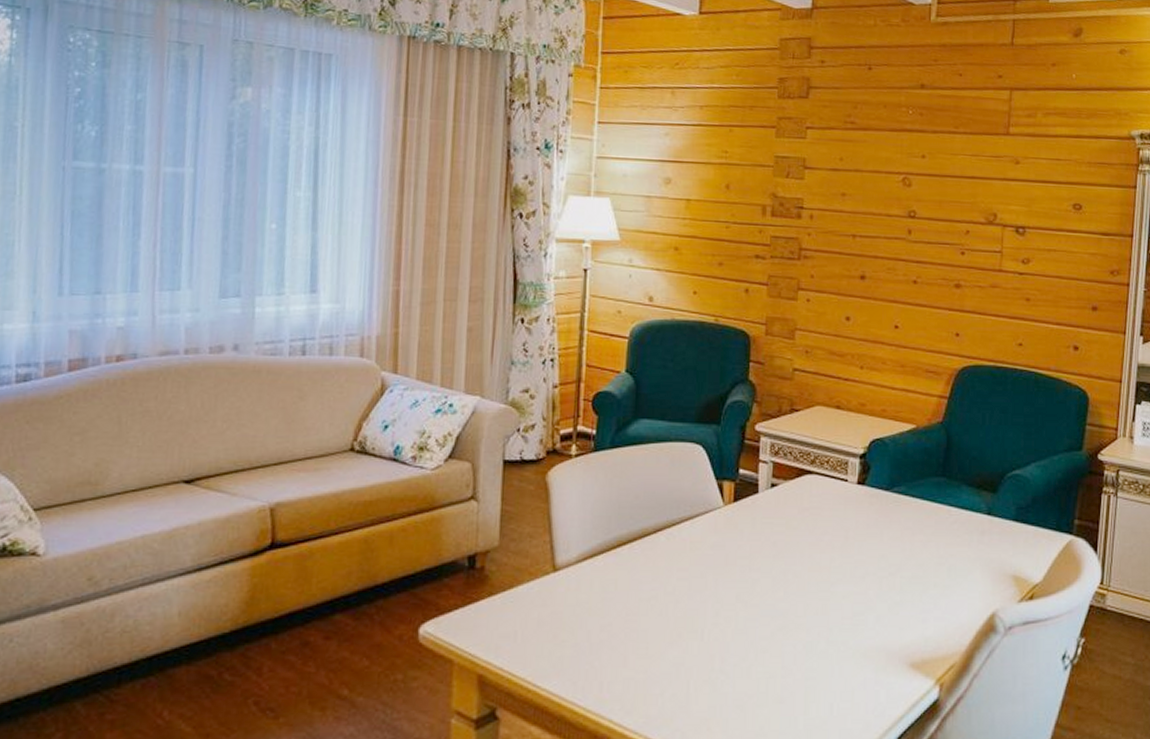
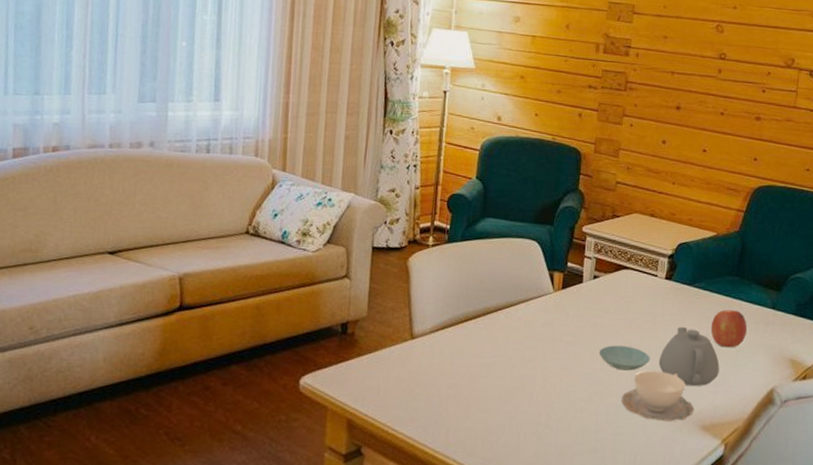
saucer: none [781,568,844,599] -> present [598,345,650,371]
teacup: none [812,597,900,660] -> present [621,370,694,422]
teapot: none [854,542,928,614] -> present [658,327,720,386]
fruit: none [915,518,960,565] -> present [710,310,748,348]

